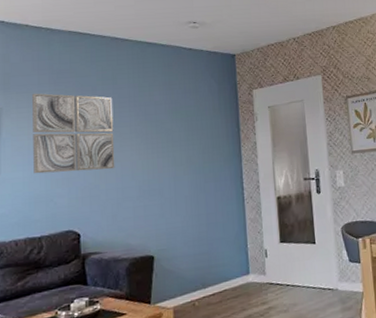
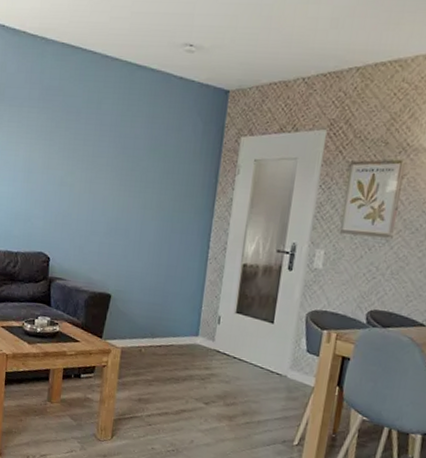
wall art: present [32,93,115,174] -> none [17,108,95,200]

